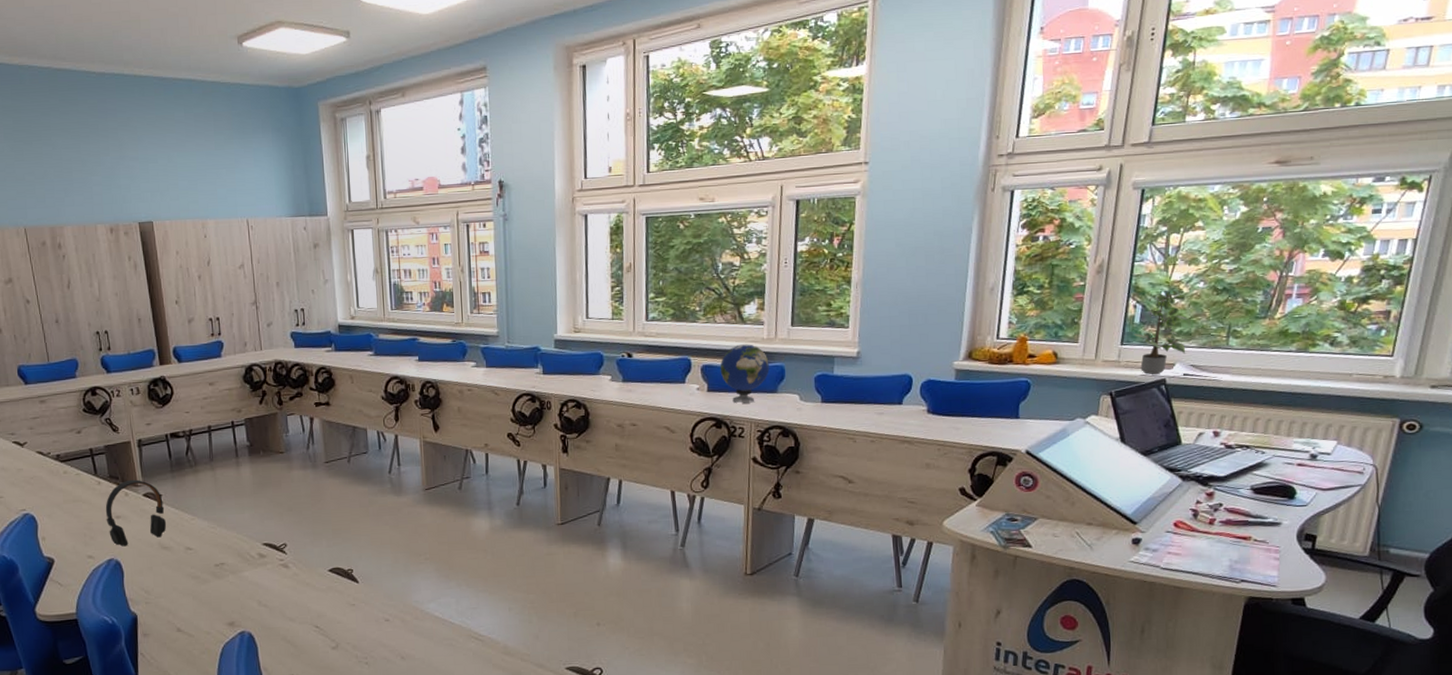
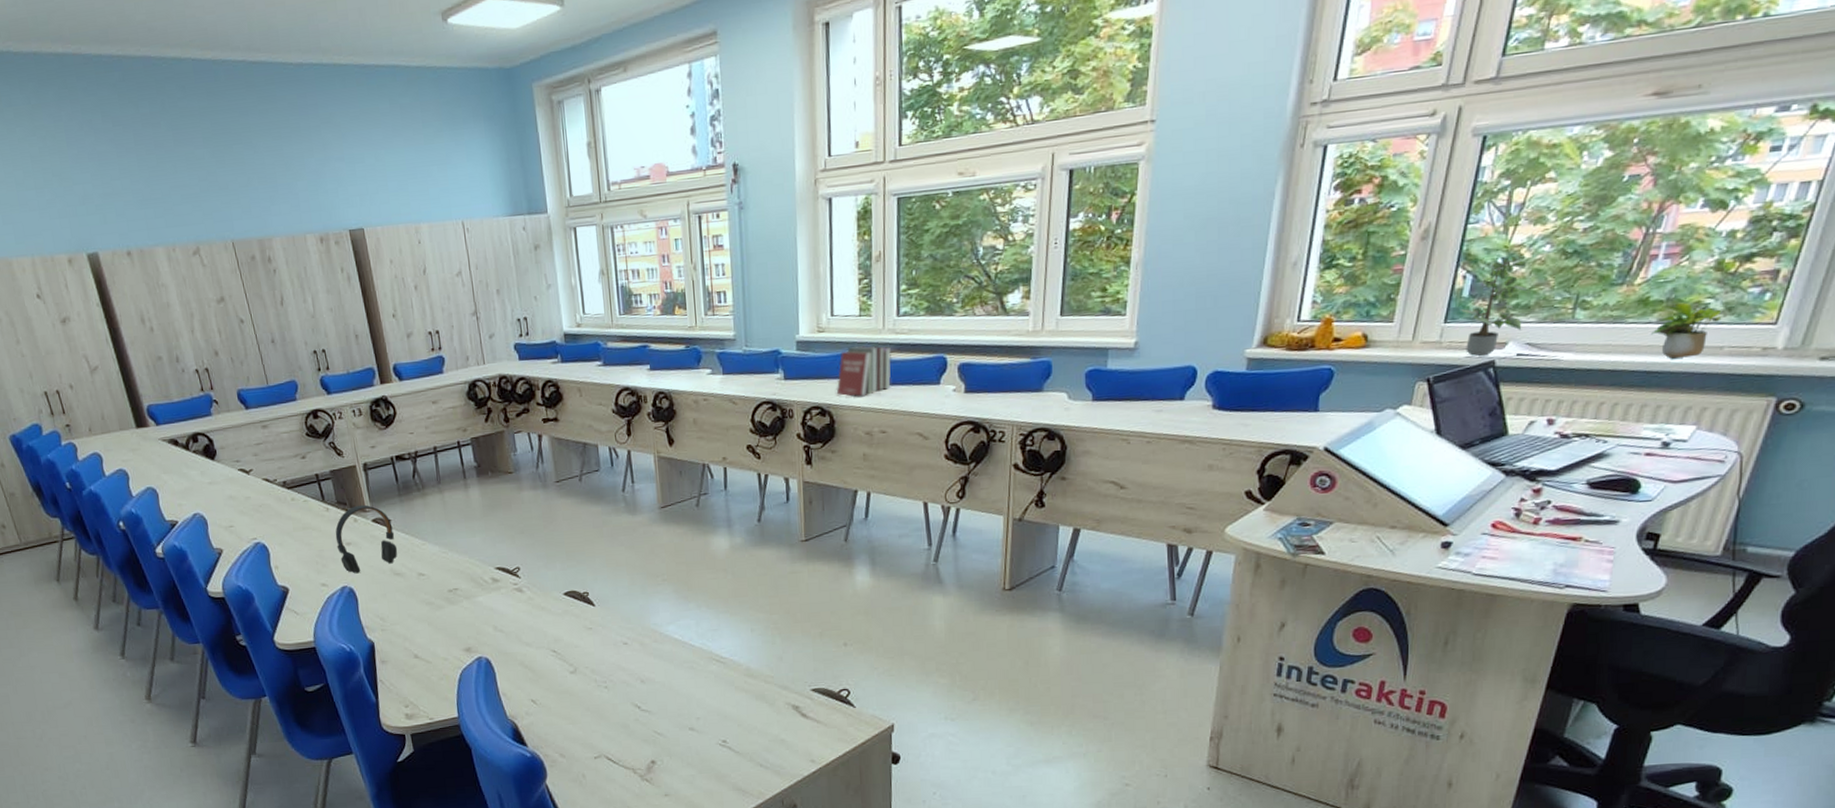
books: none [590,346,642,392] -> present [836,346,892,397]
globe: present [720,344,769,405] -> none [979,338,1034,406]
potted plant: none [1293,335,1349,383] -> present [1651,302,1724,359]

